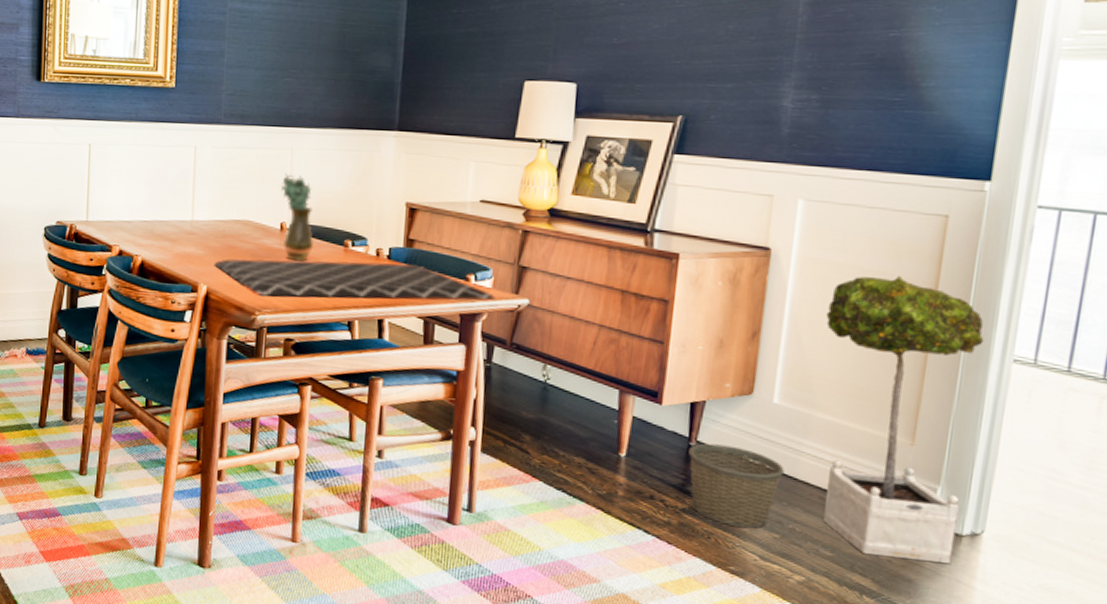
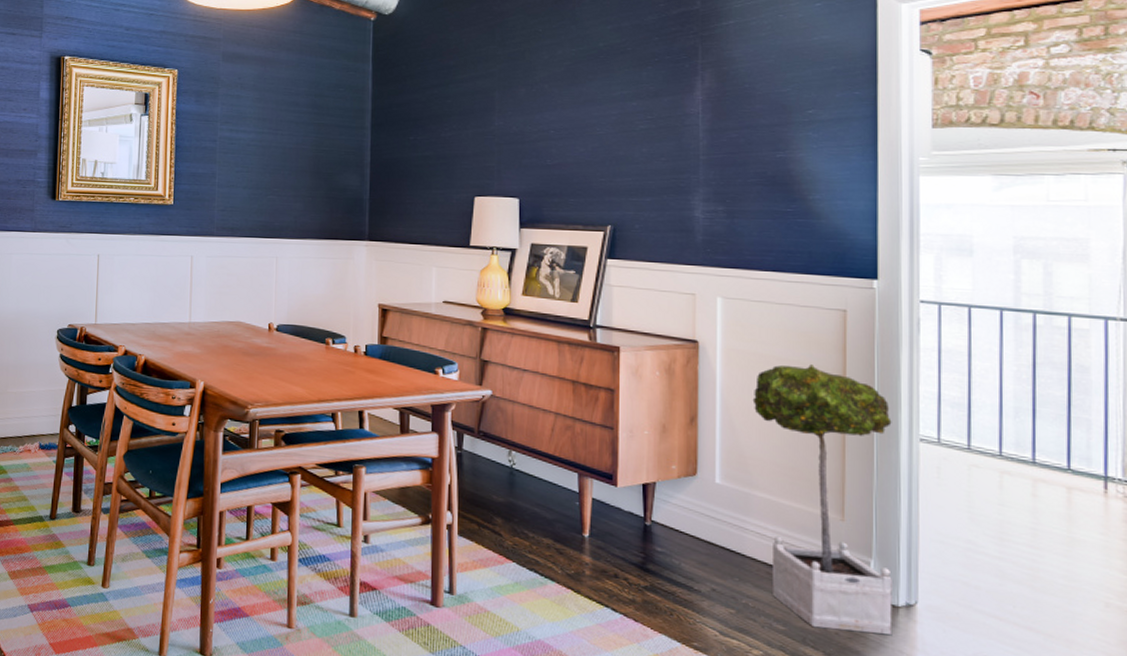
placemat: present [214,259,495,301] -> none [210,356,462,393]
vase: present [281,174,315,262] -> none [268,280,299,359]
basket: present [688,443,784,529] -> none [645,522,732,605]

